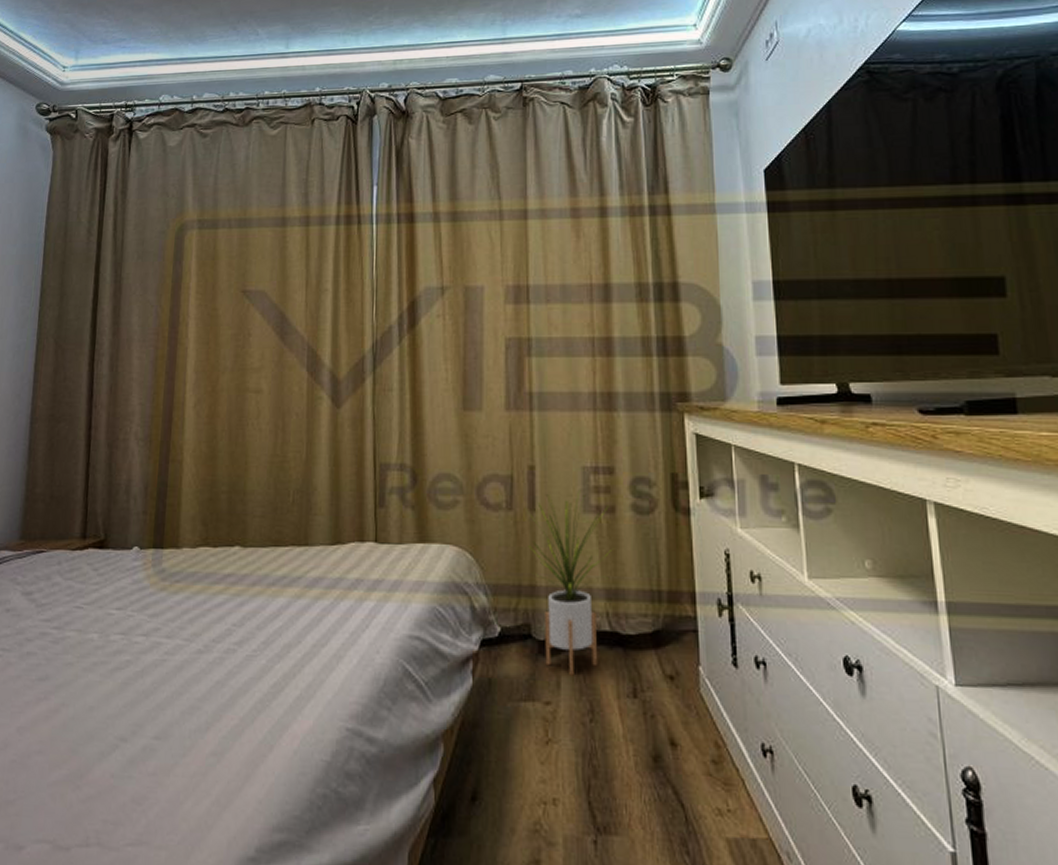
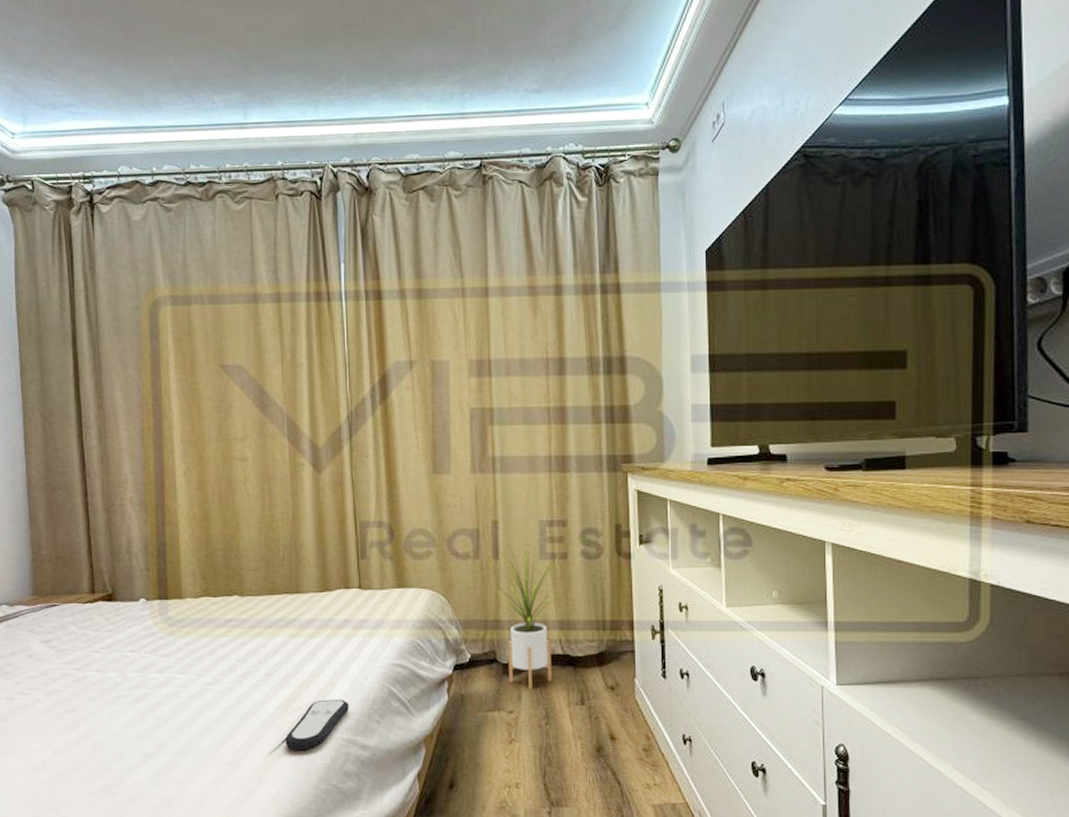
remote control: none [278,677,356,742] -> present [284,699,349,751]

